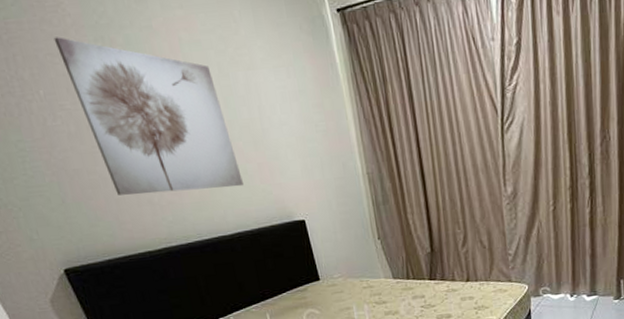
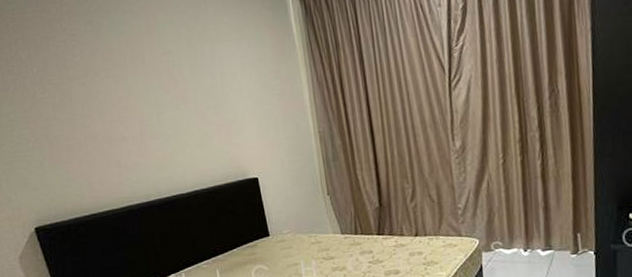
wall art: present [53,37,244,195] -> none [50,23,203,158]

